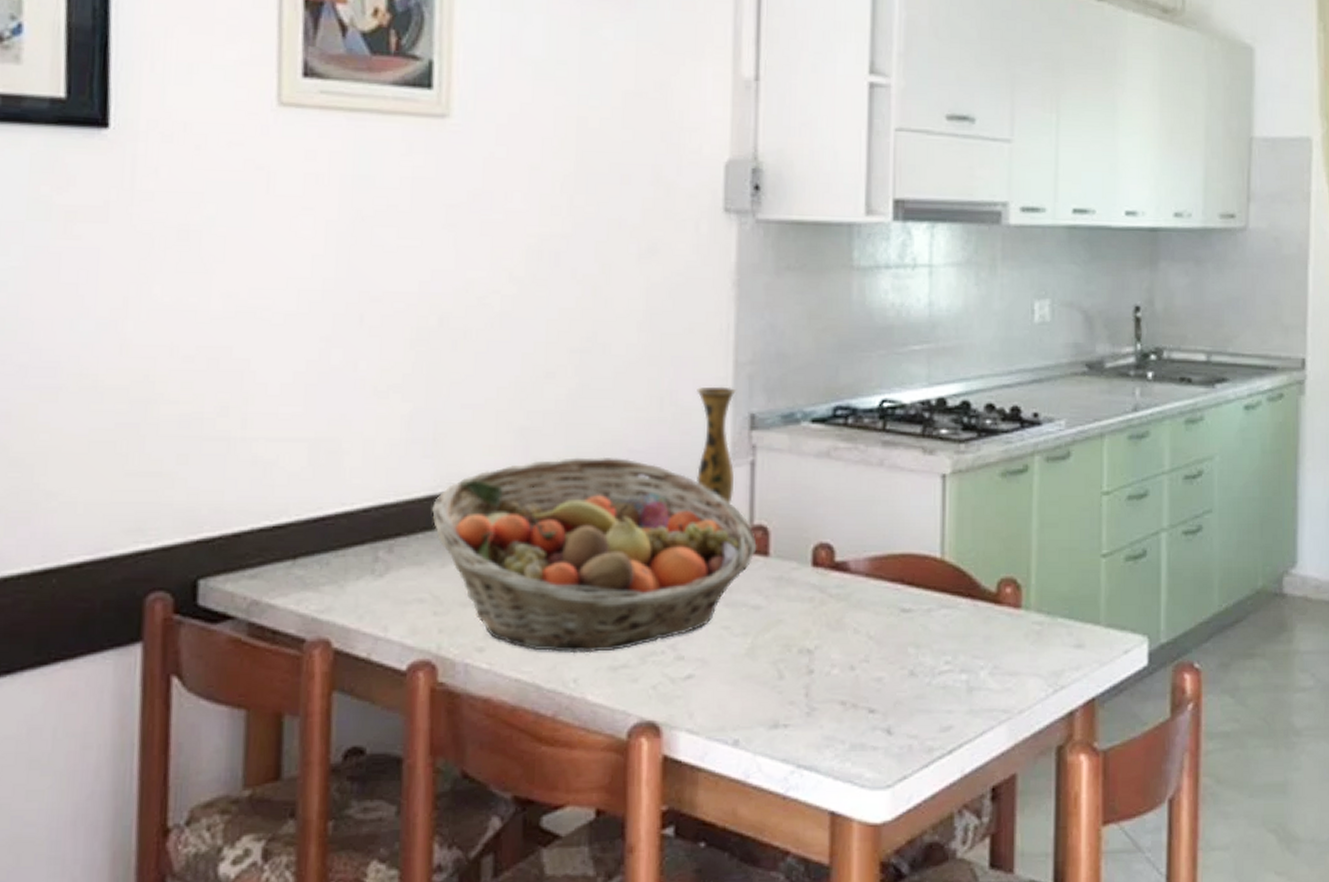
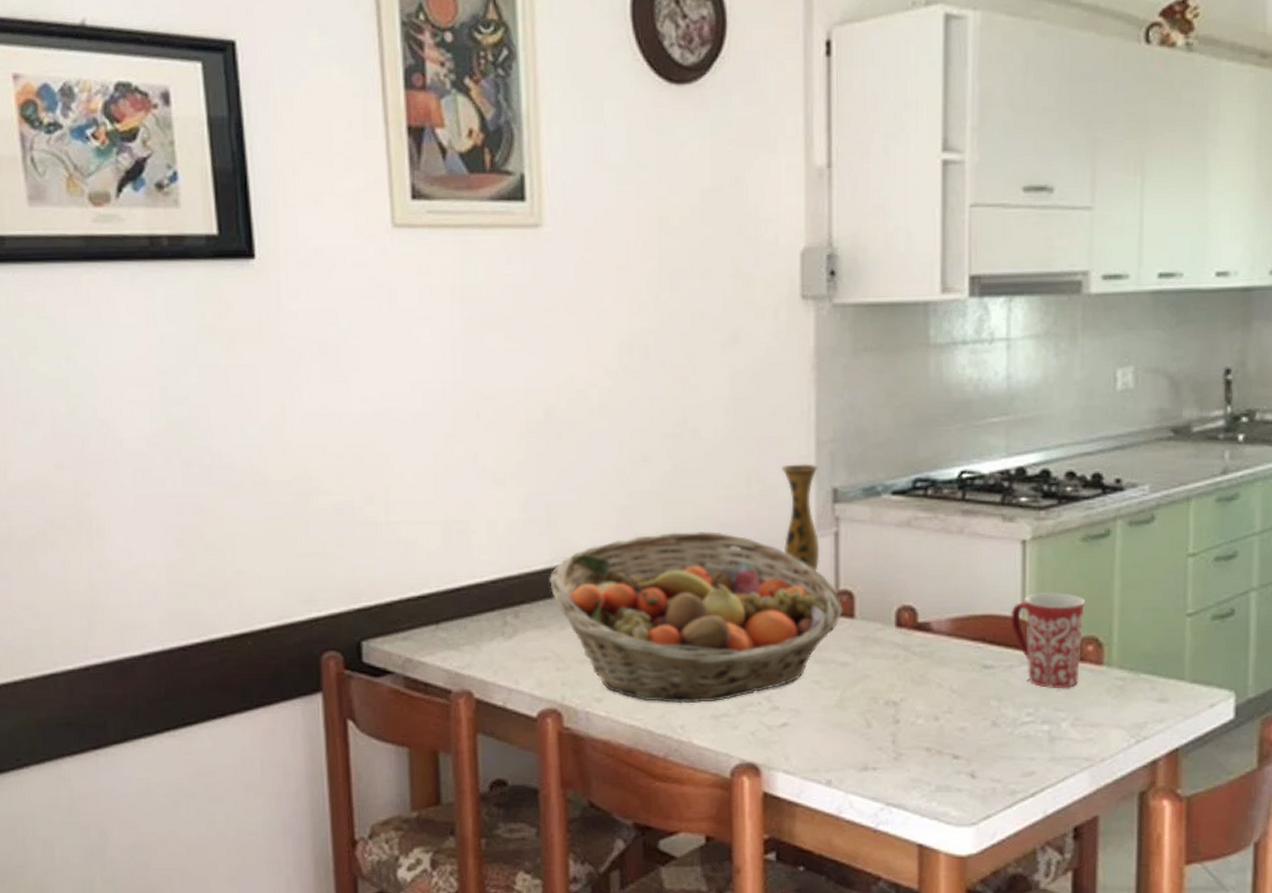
mug: none [930,529,1005,635] -> present [1011,592,1086,689]

